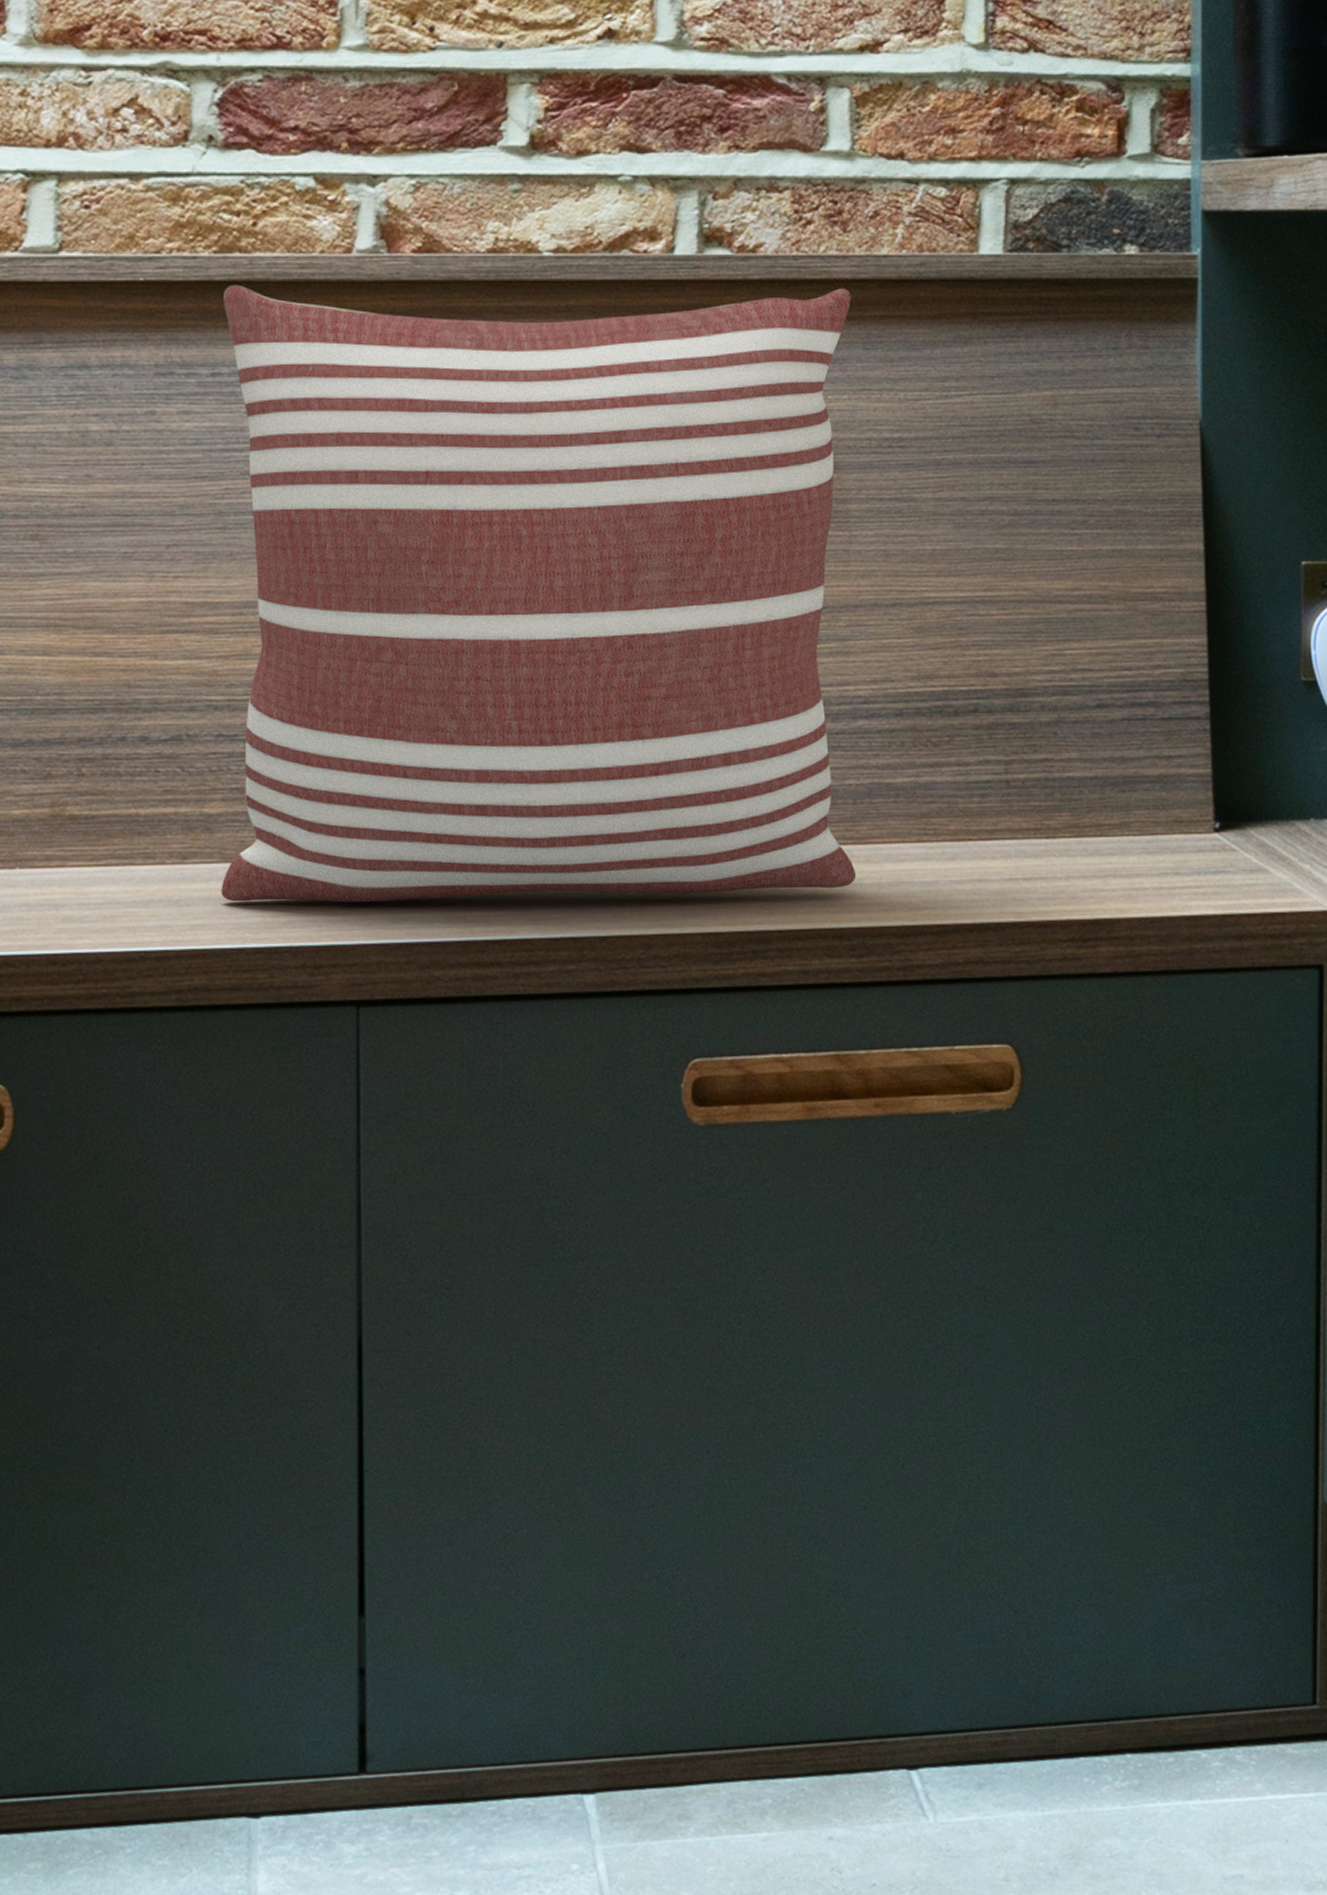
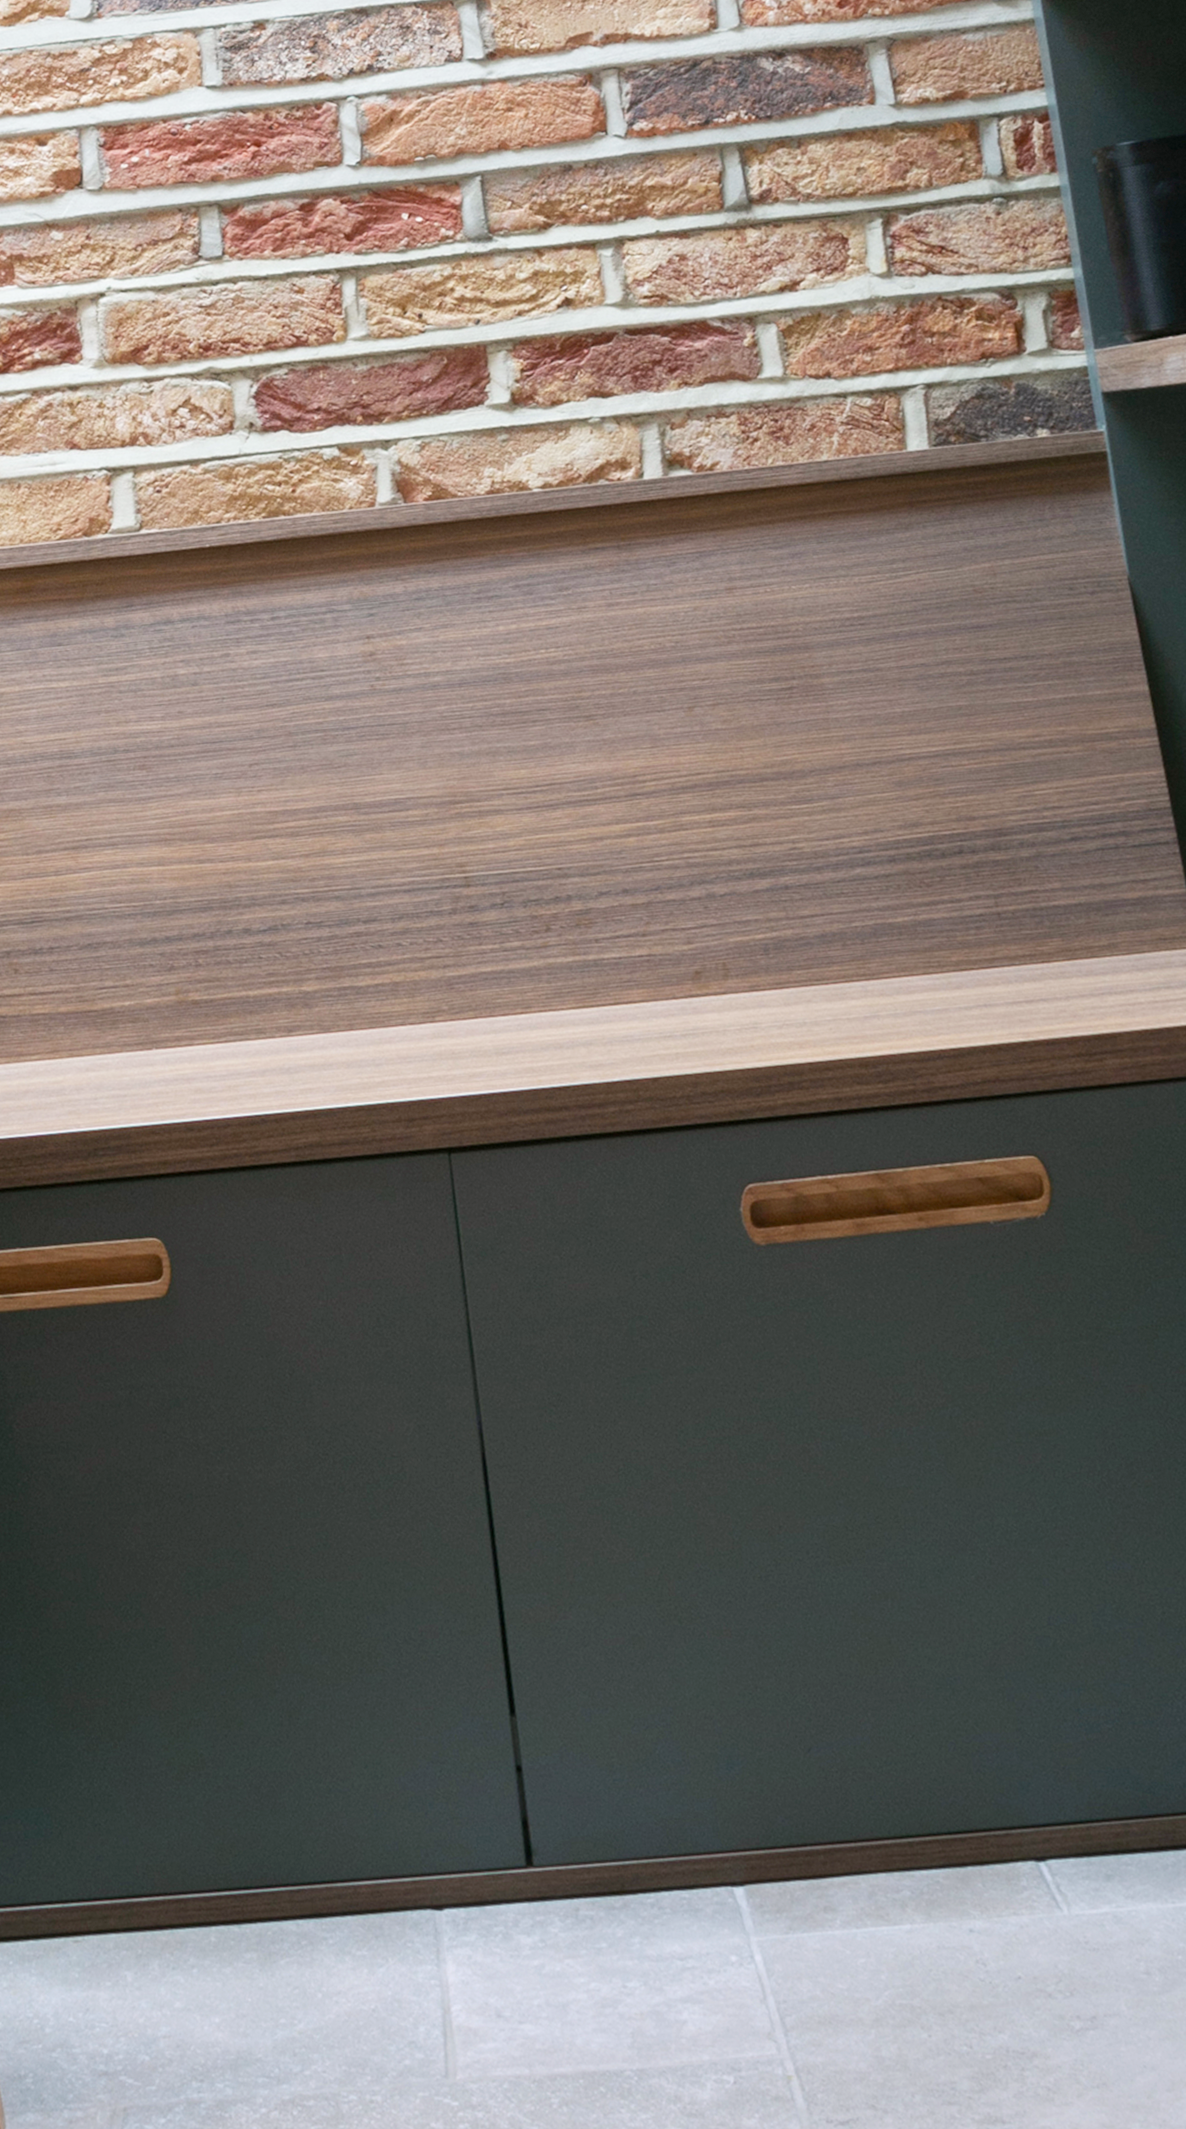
pillow: present [221,284,857,903] -> none [274,492,873,1067]

